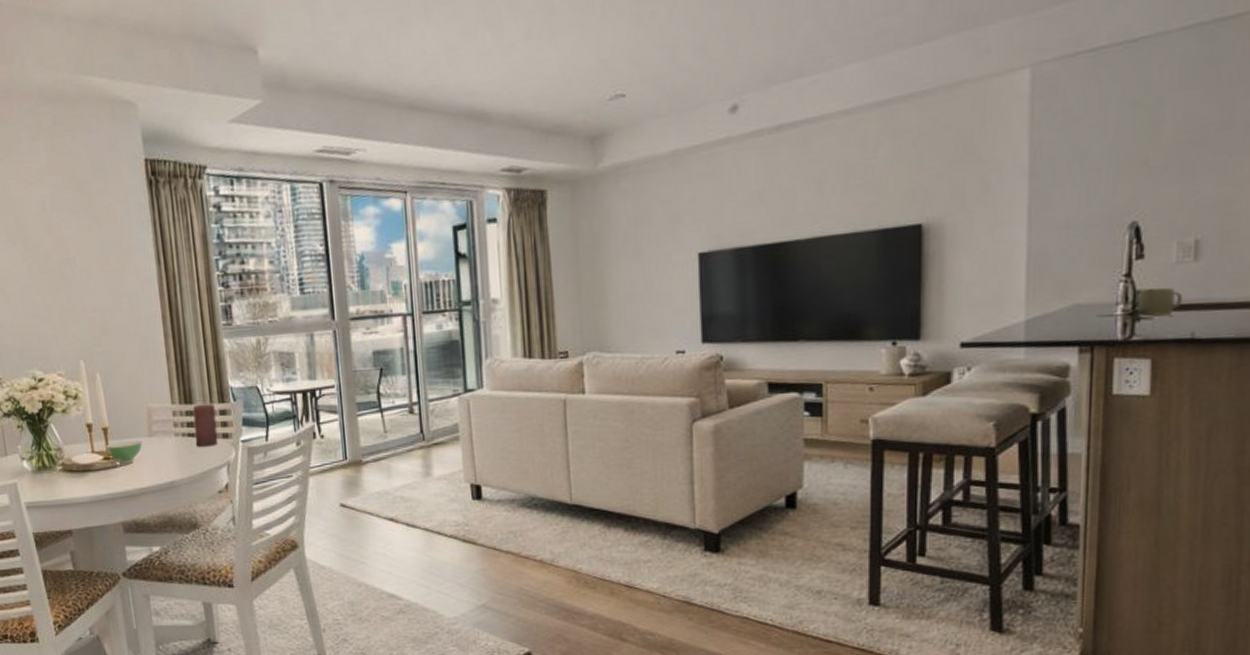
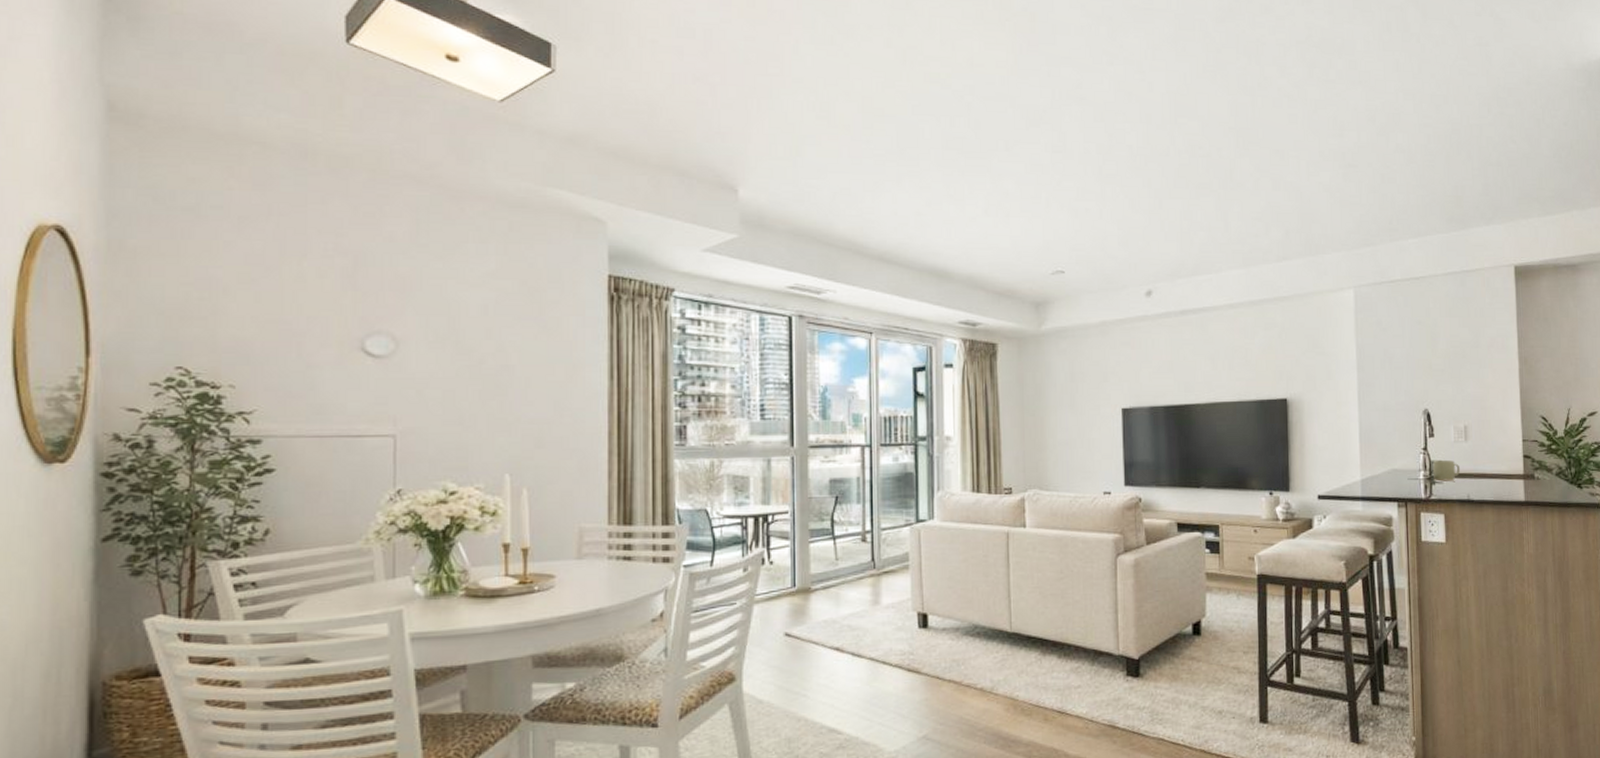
bowl: present [105,440,143,465] -> none [523,563,568,590]
candle: present [192,403,219,448] -> none [631,525,657,573]

